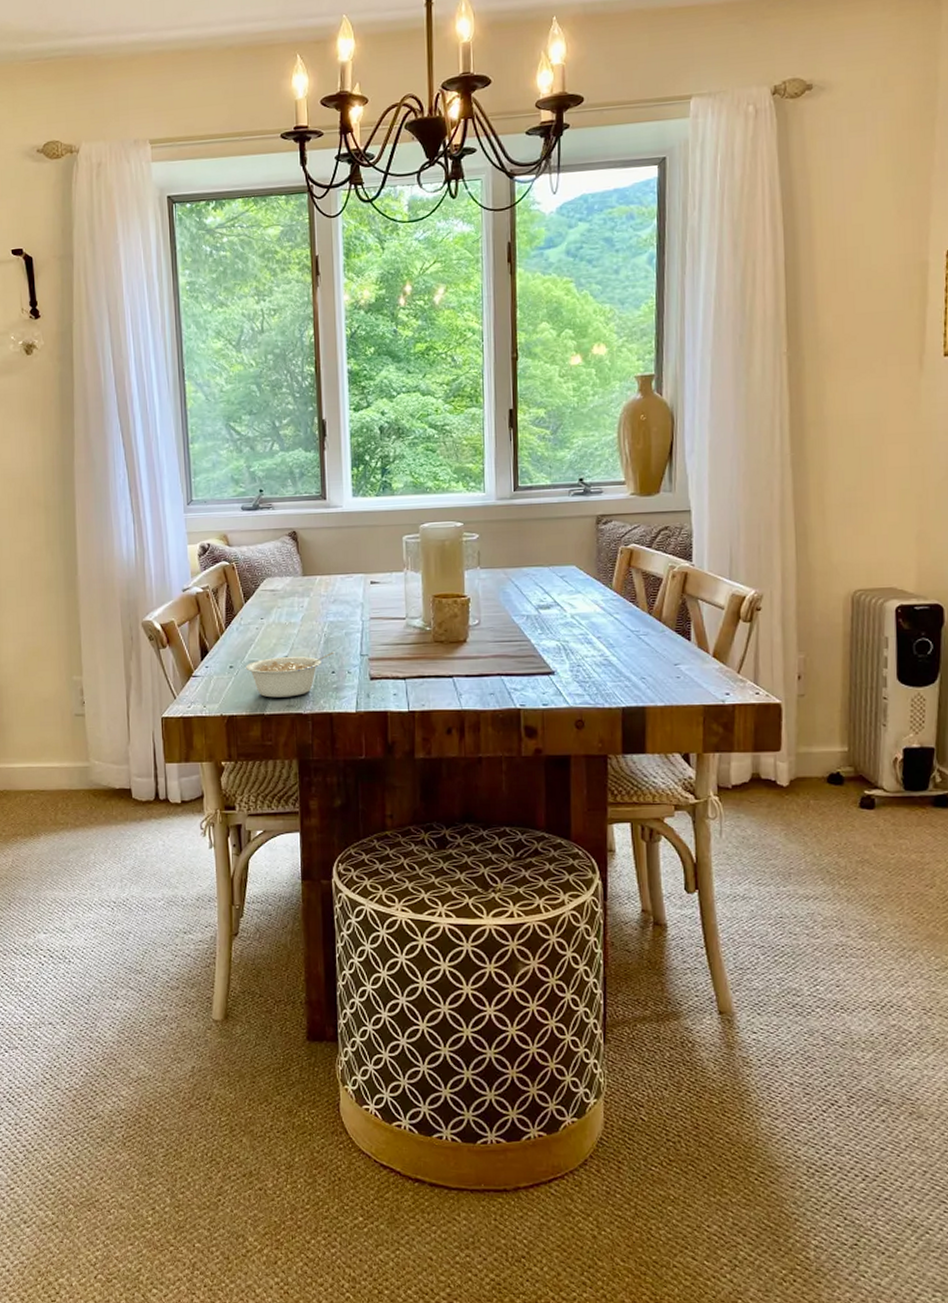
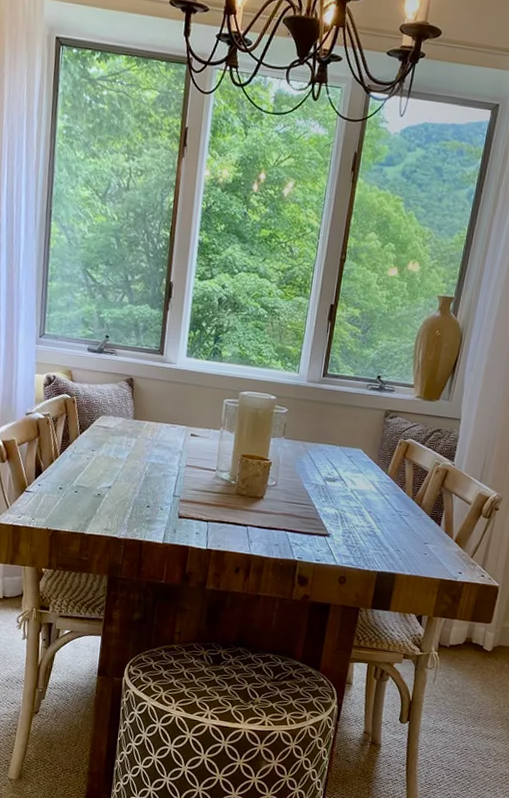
legume: present [246,651,335,698] -> none [73,486,152,522]

